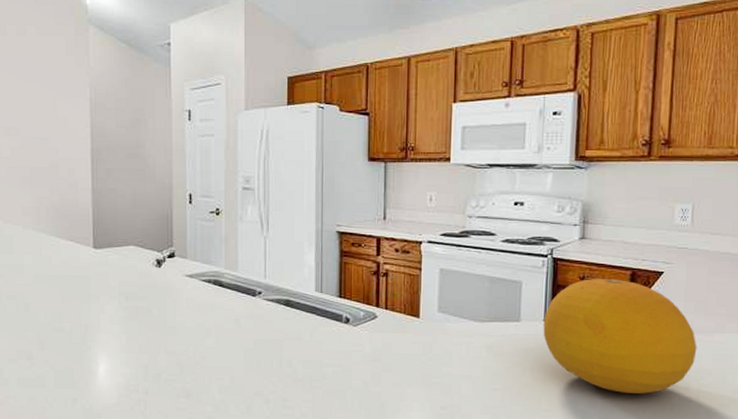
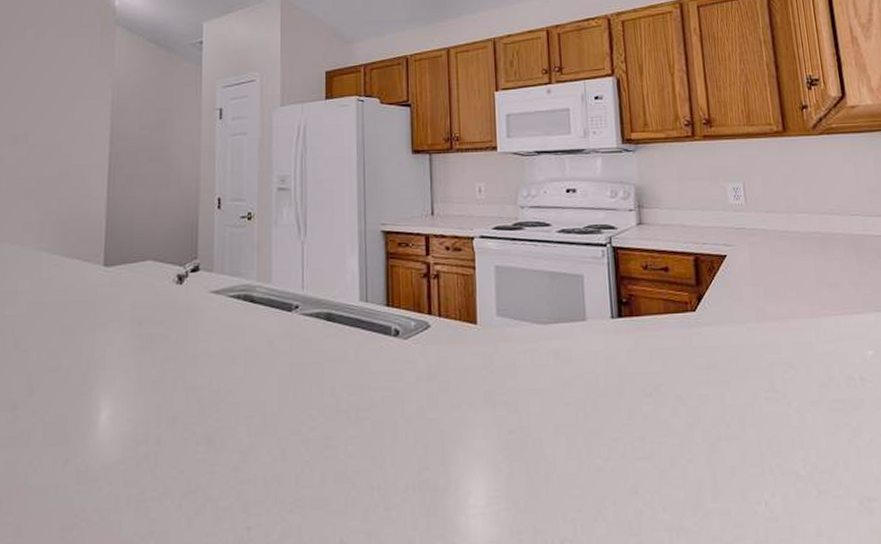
fruit: present [543,278,697,394] -> none [610,265,775,397]

